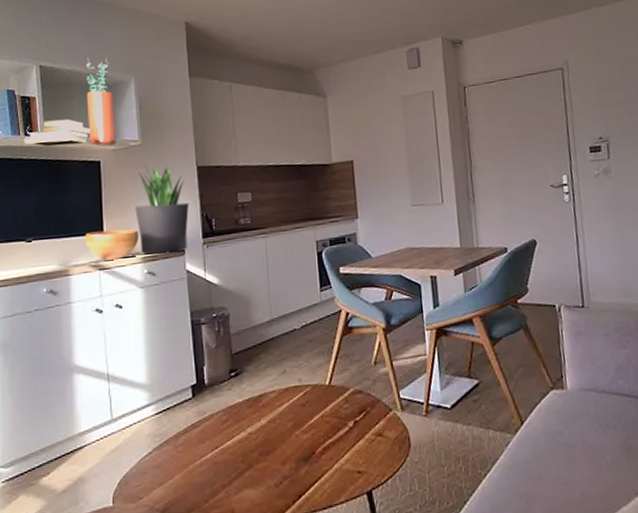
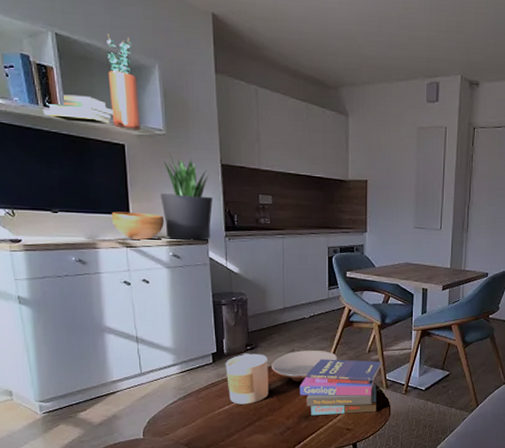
candle: none [206,380,259,450] -> present [225,353,269,404]
bowl: none [259,368,339,413] -> present [271,350,338,382]
books: none [295,374,393,457] -> present [299,359,382,416]

